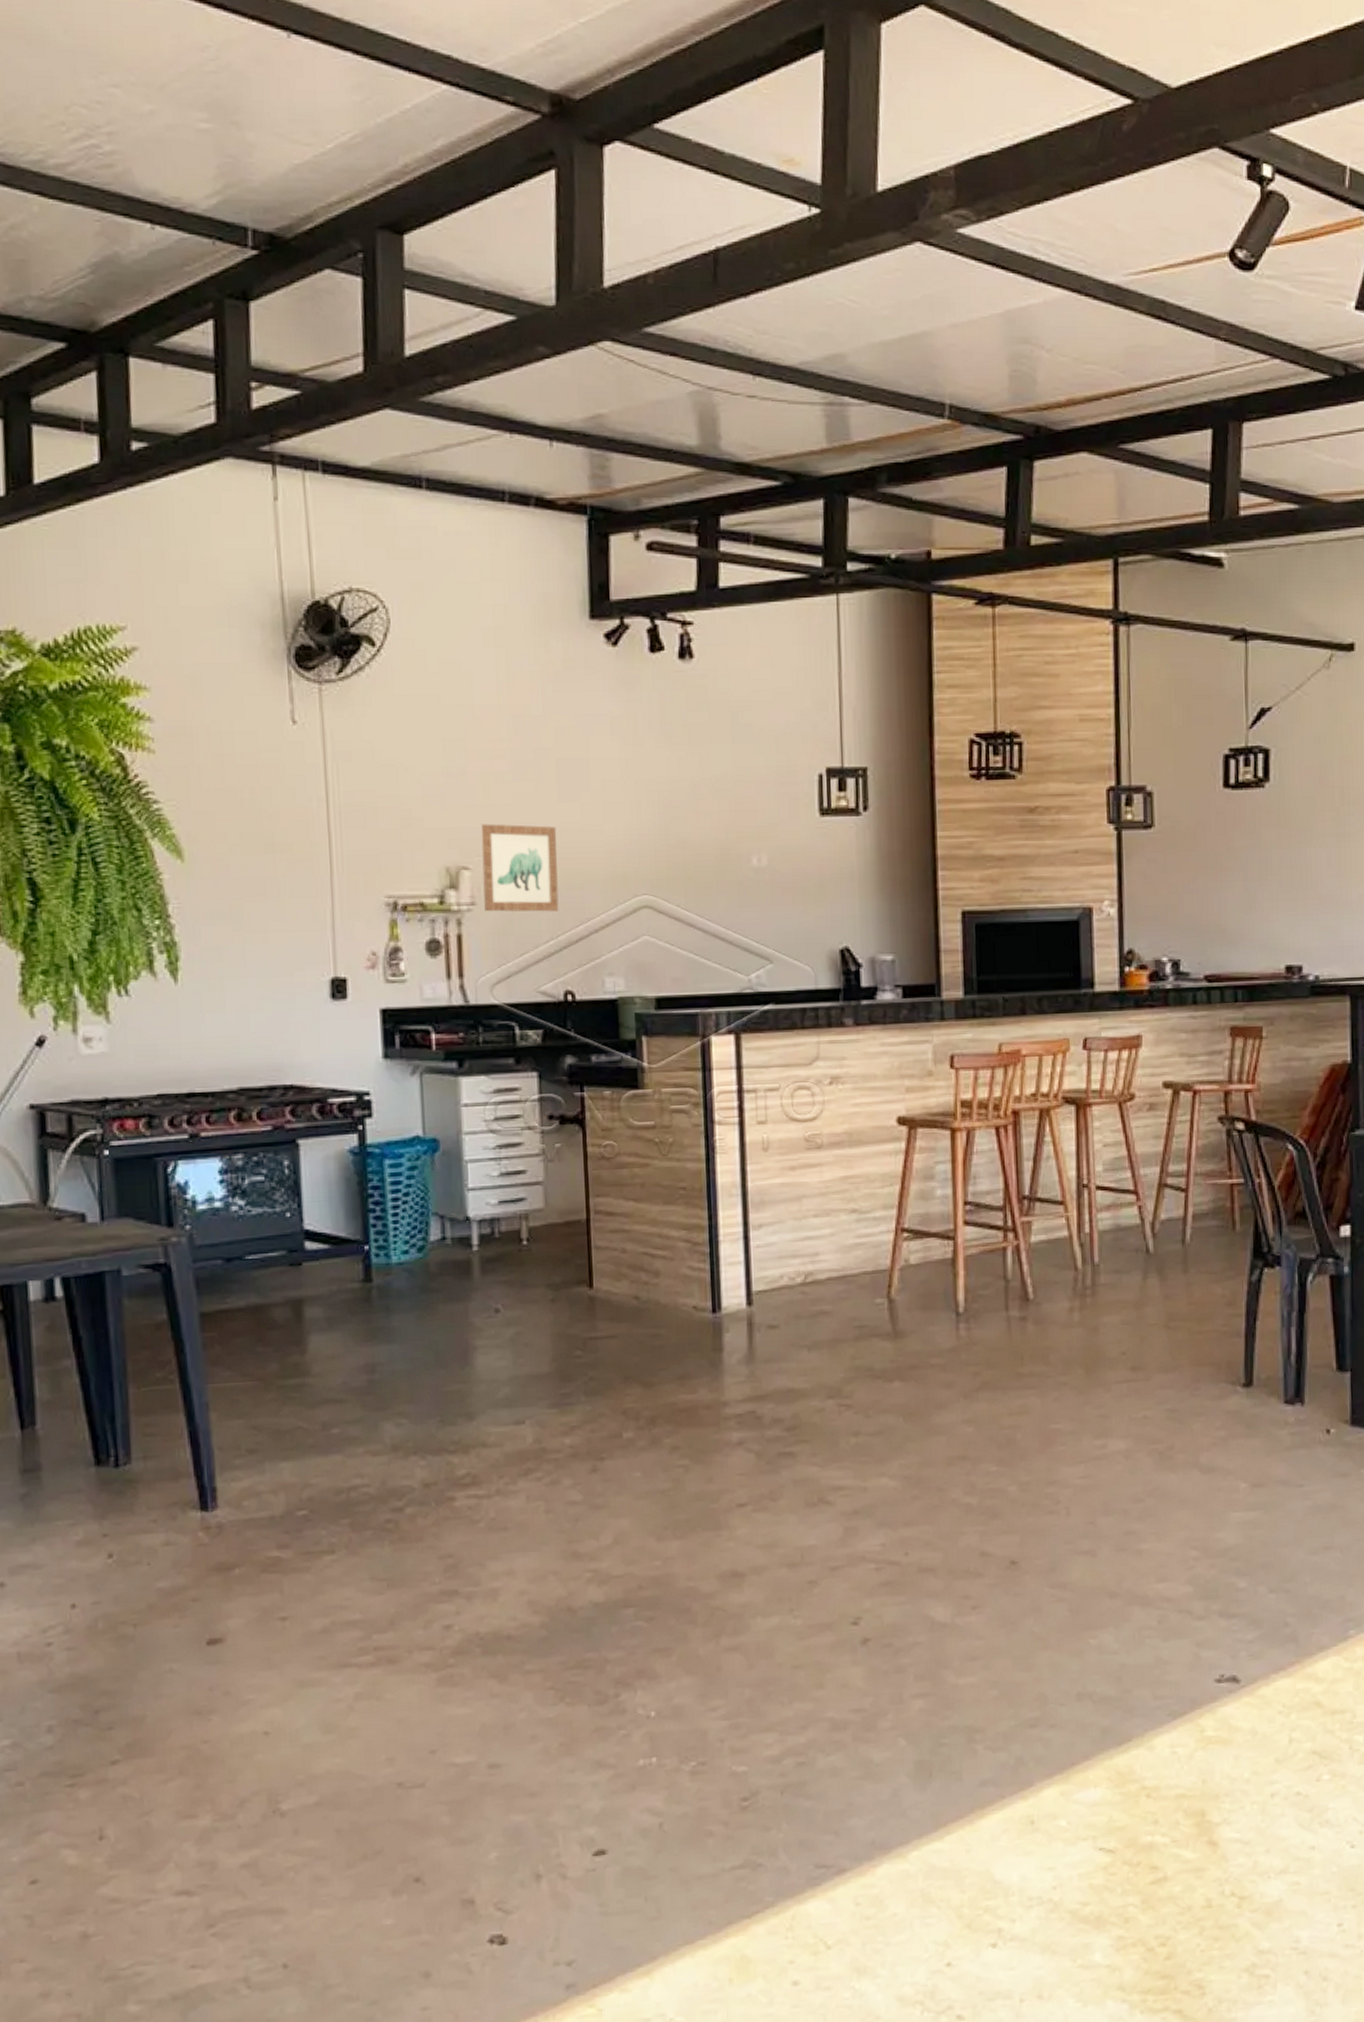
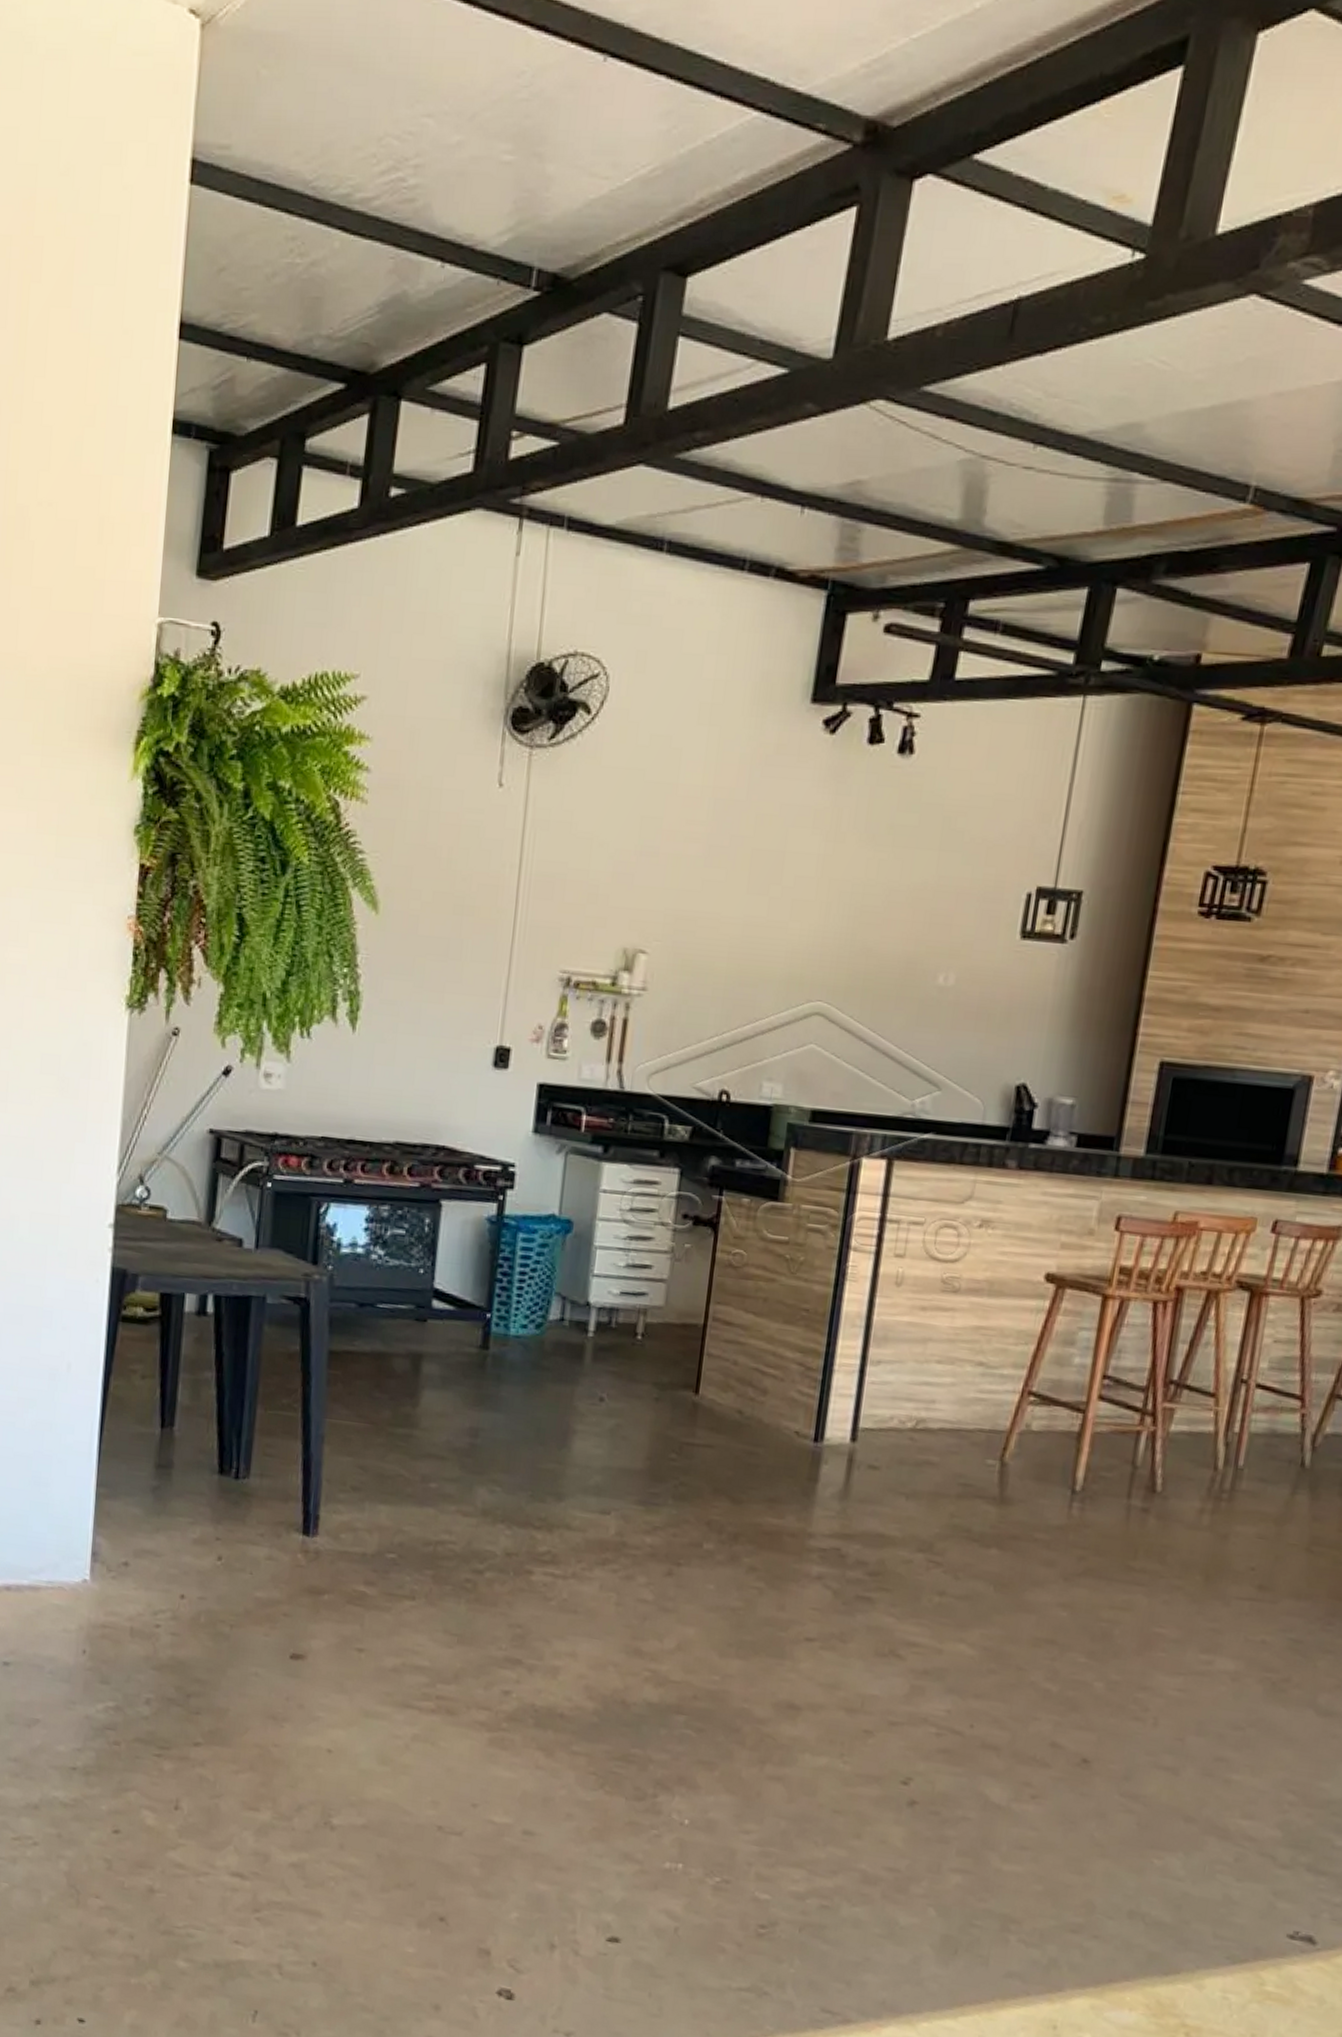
wall art: present [481,824,559,912] -> none [654,908,740,1008]

